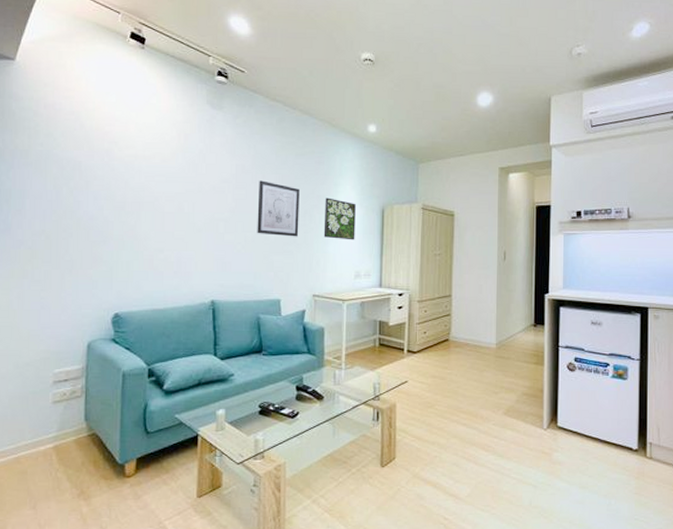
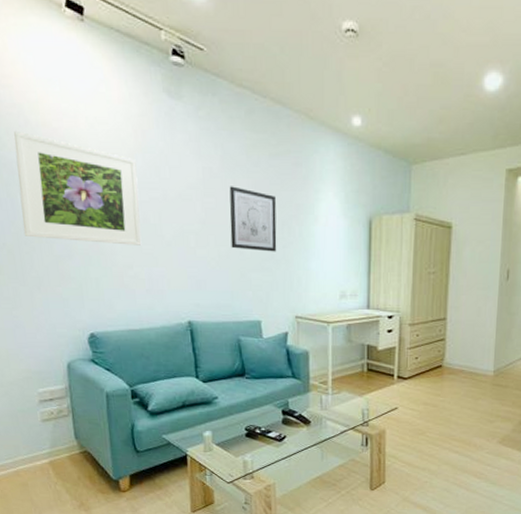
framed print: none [64,133,177,232] -> present [14,130,142,245]
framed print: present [323,197,356,240] -> none [304,206,340,256]

